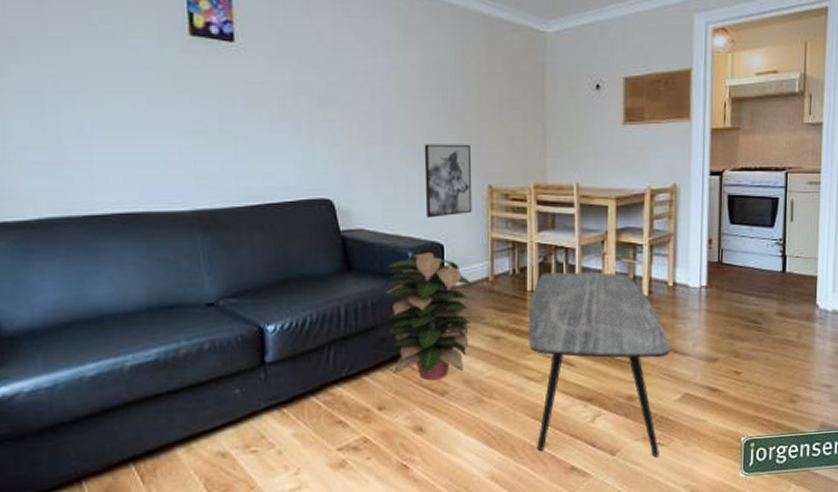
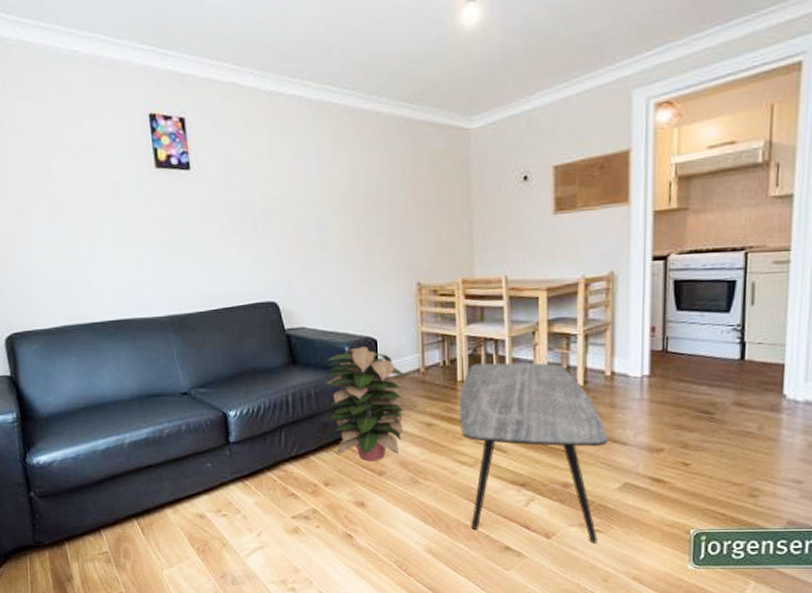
wall art: present [424,144,472,218] -> none [355,244,403,315]

